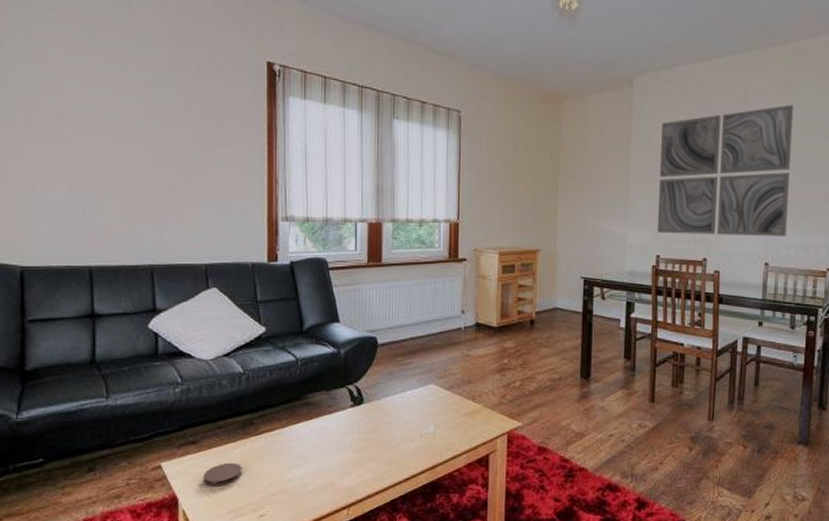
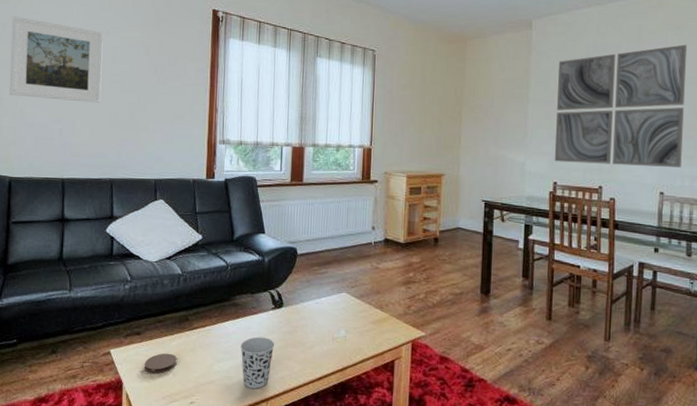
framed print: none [10,67,133,175] -> present [9,16,103,103]
cup: none [316,438,356,495] -> present [240,337,275,389]

